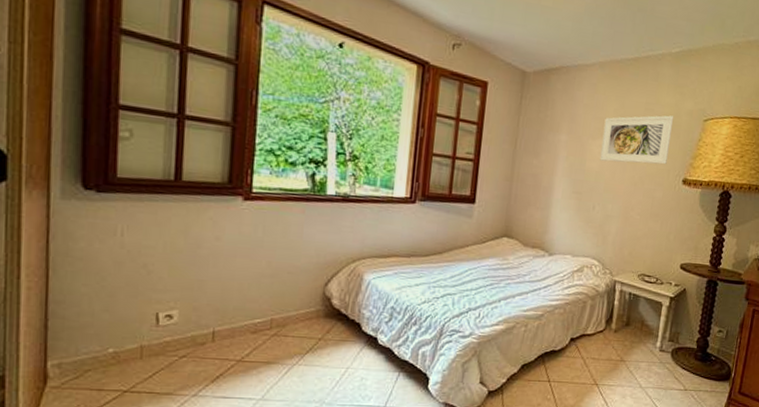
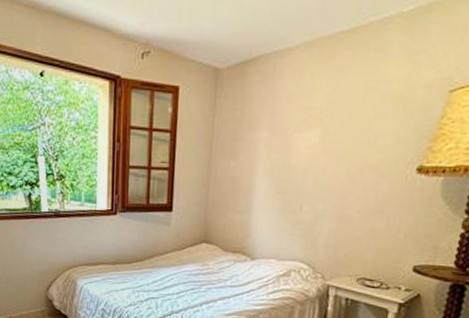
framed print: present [600,115,674,165] -> none [307,92,406,156]

